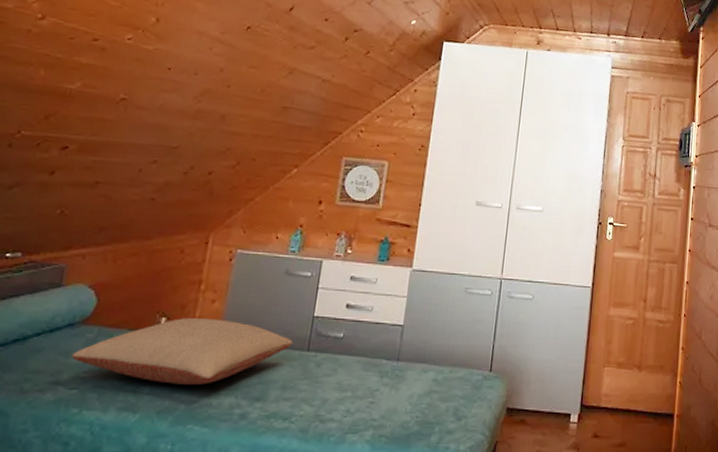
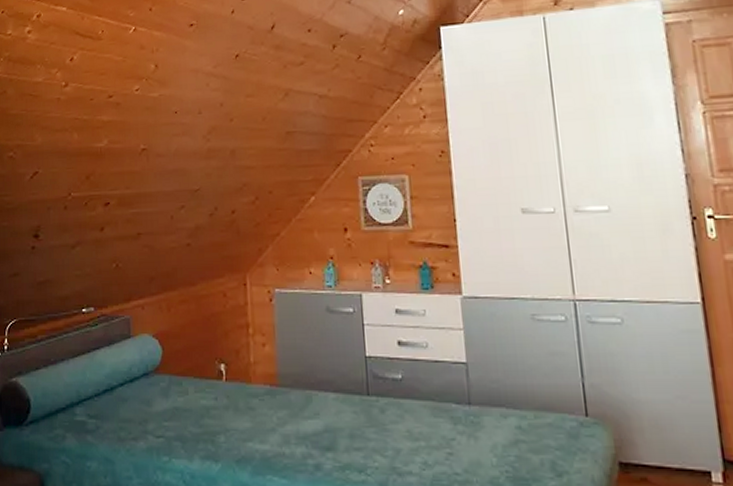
pillow: present [71,318,294,385] -> none [152,363,352,433]

